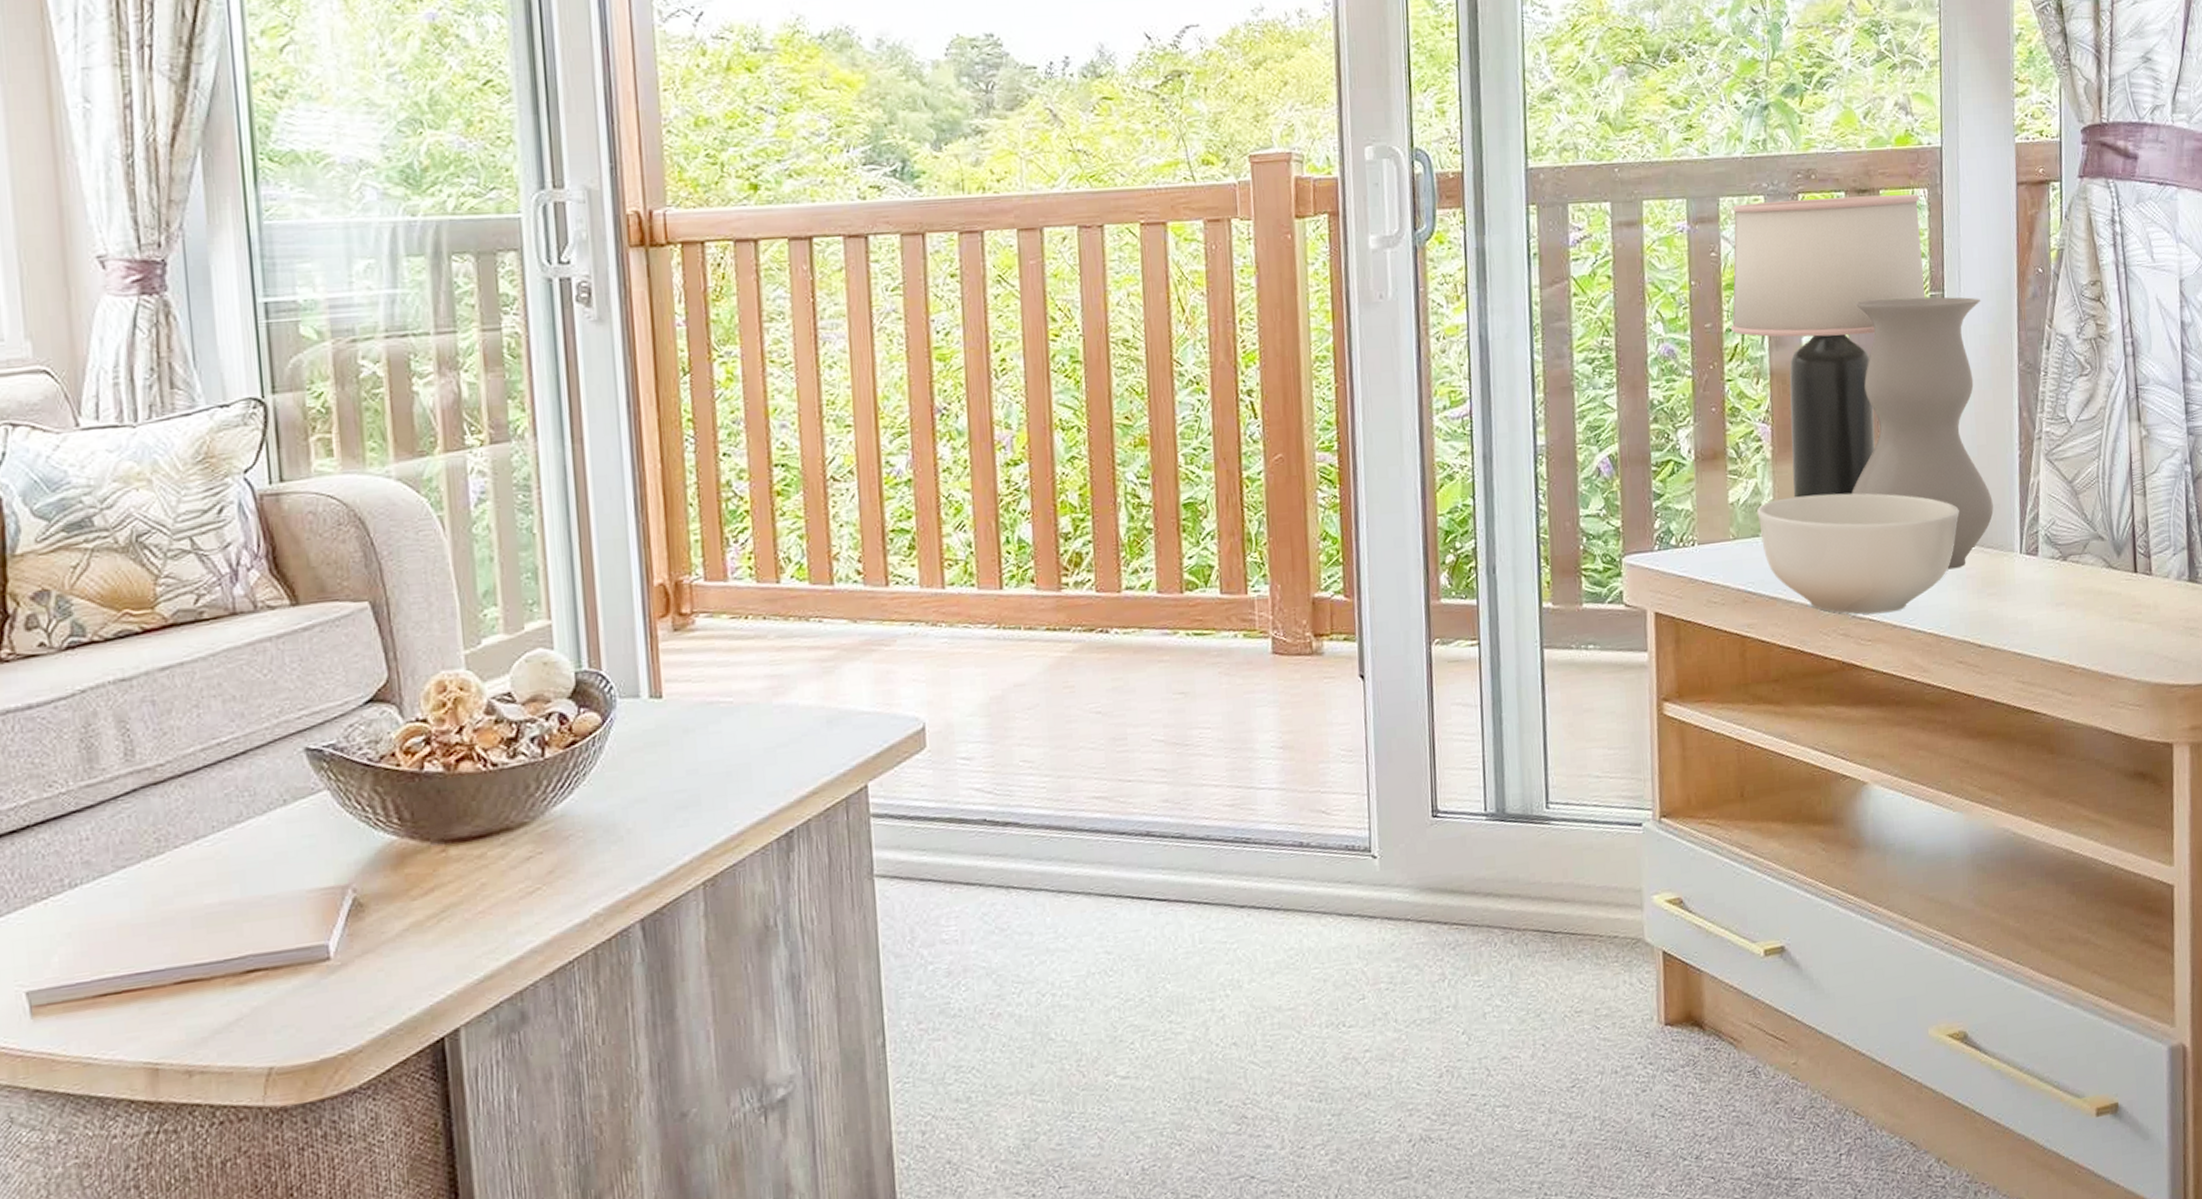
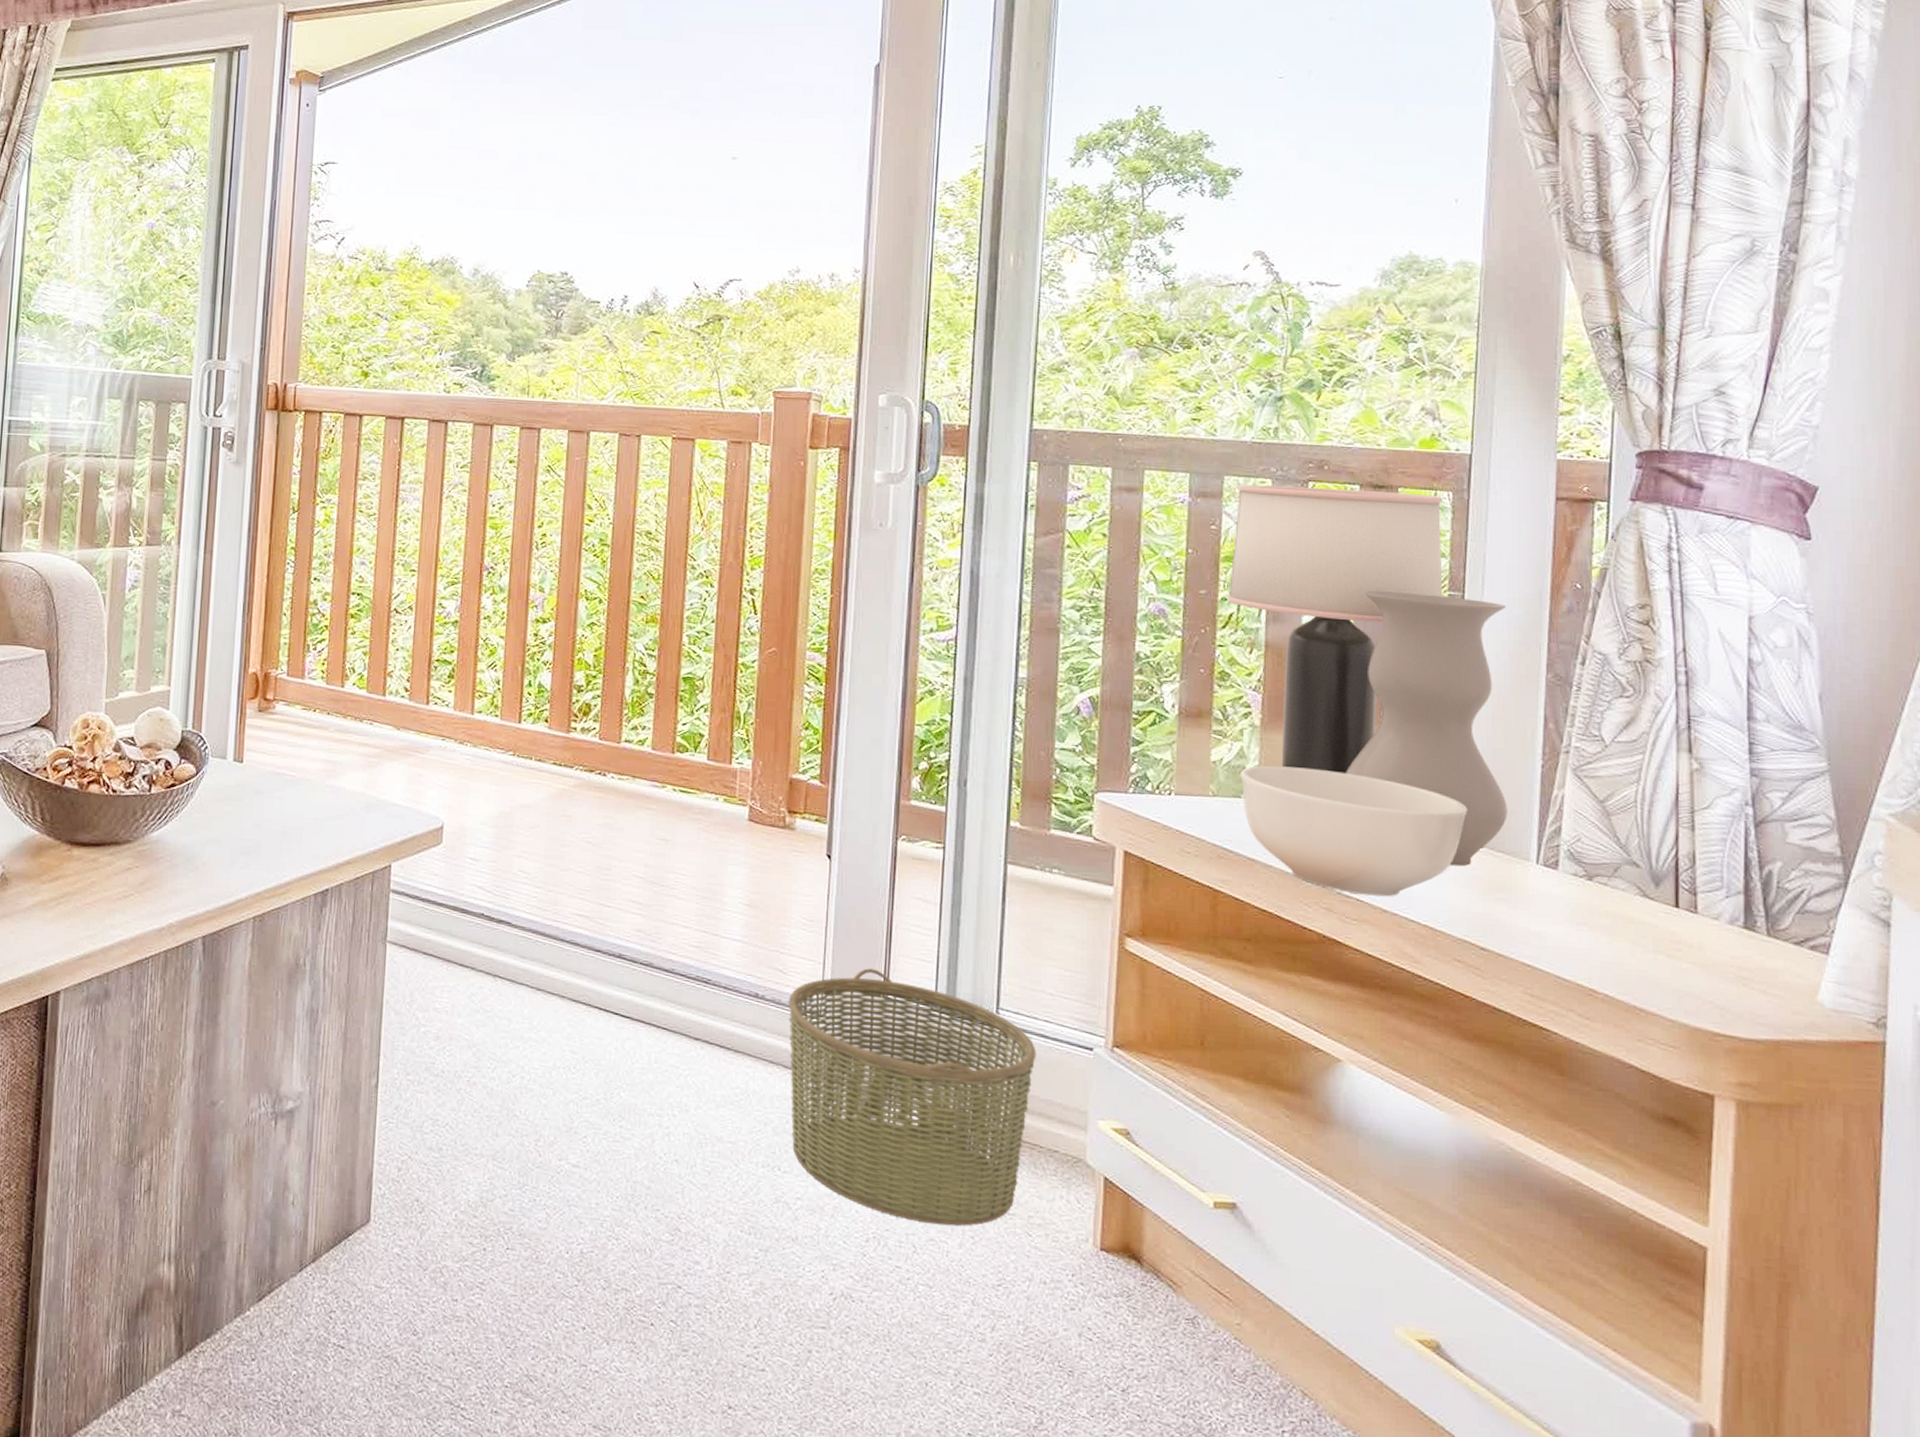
basket: none [1334,788,1589,1044] -> present [788,968,1037,1226]

